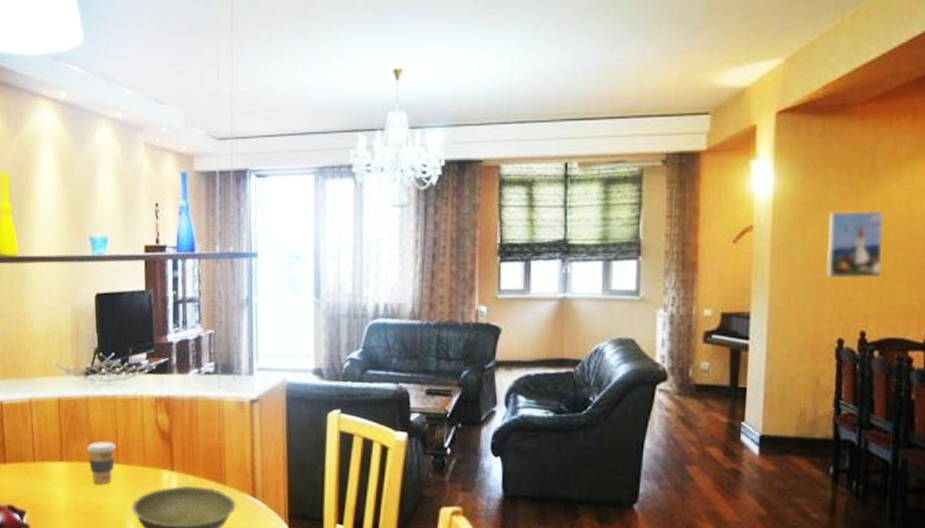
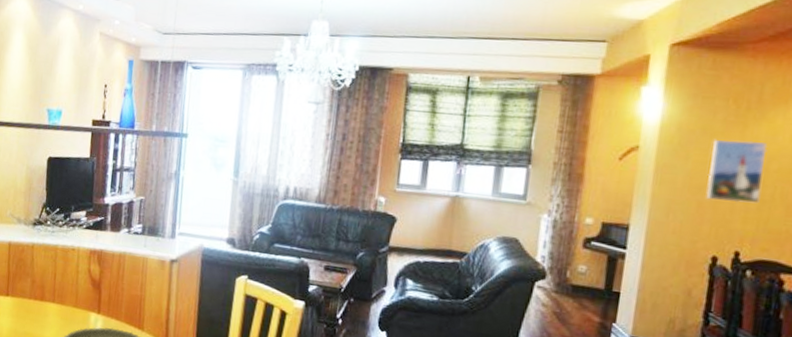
coffee cup: present [87,441,116,485] -> none [29,282,54,319]

